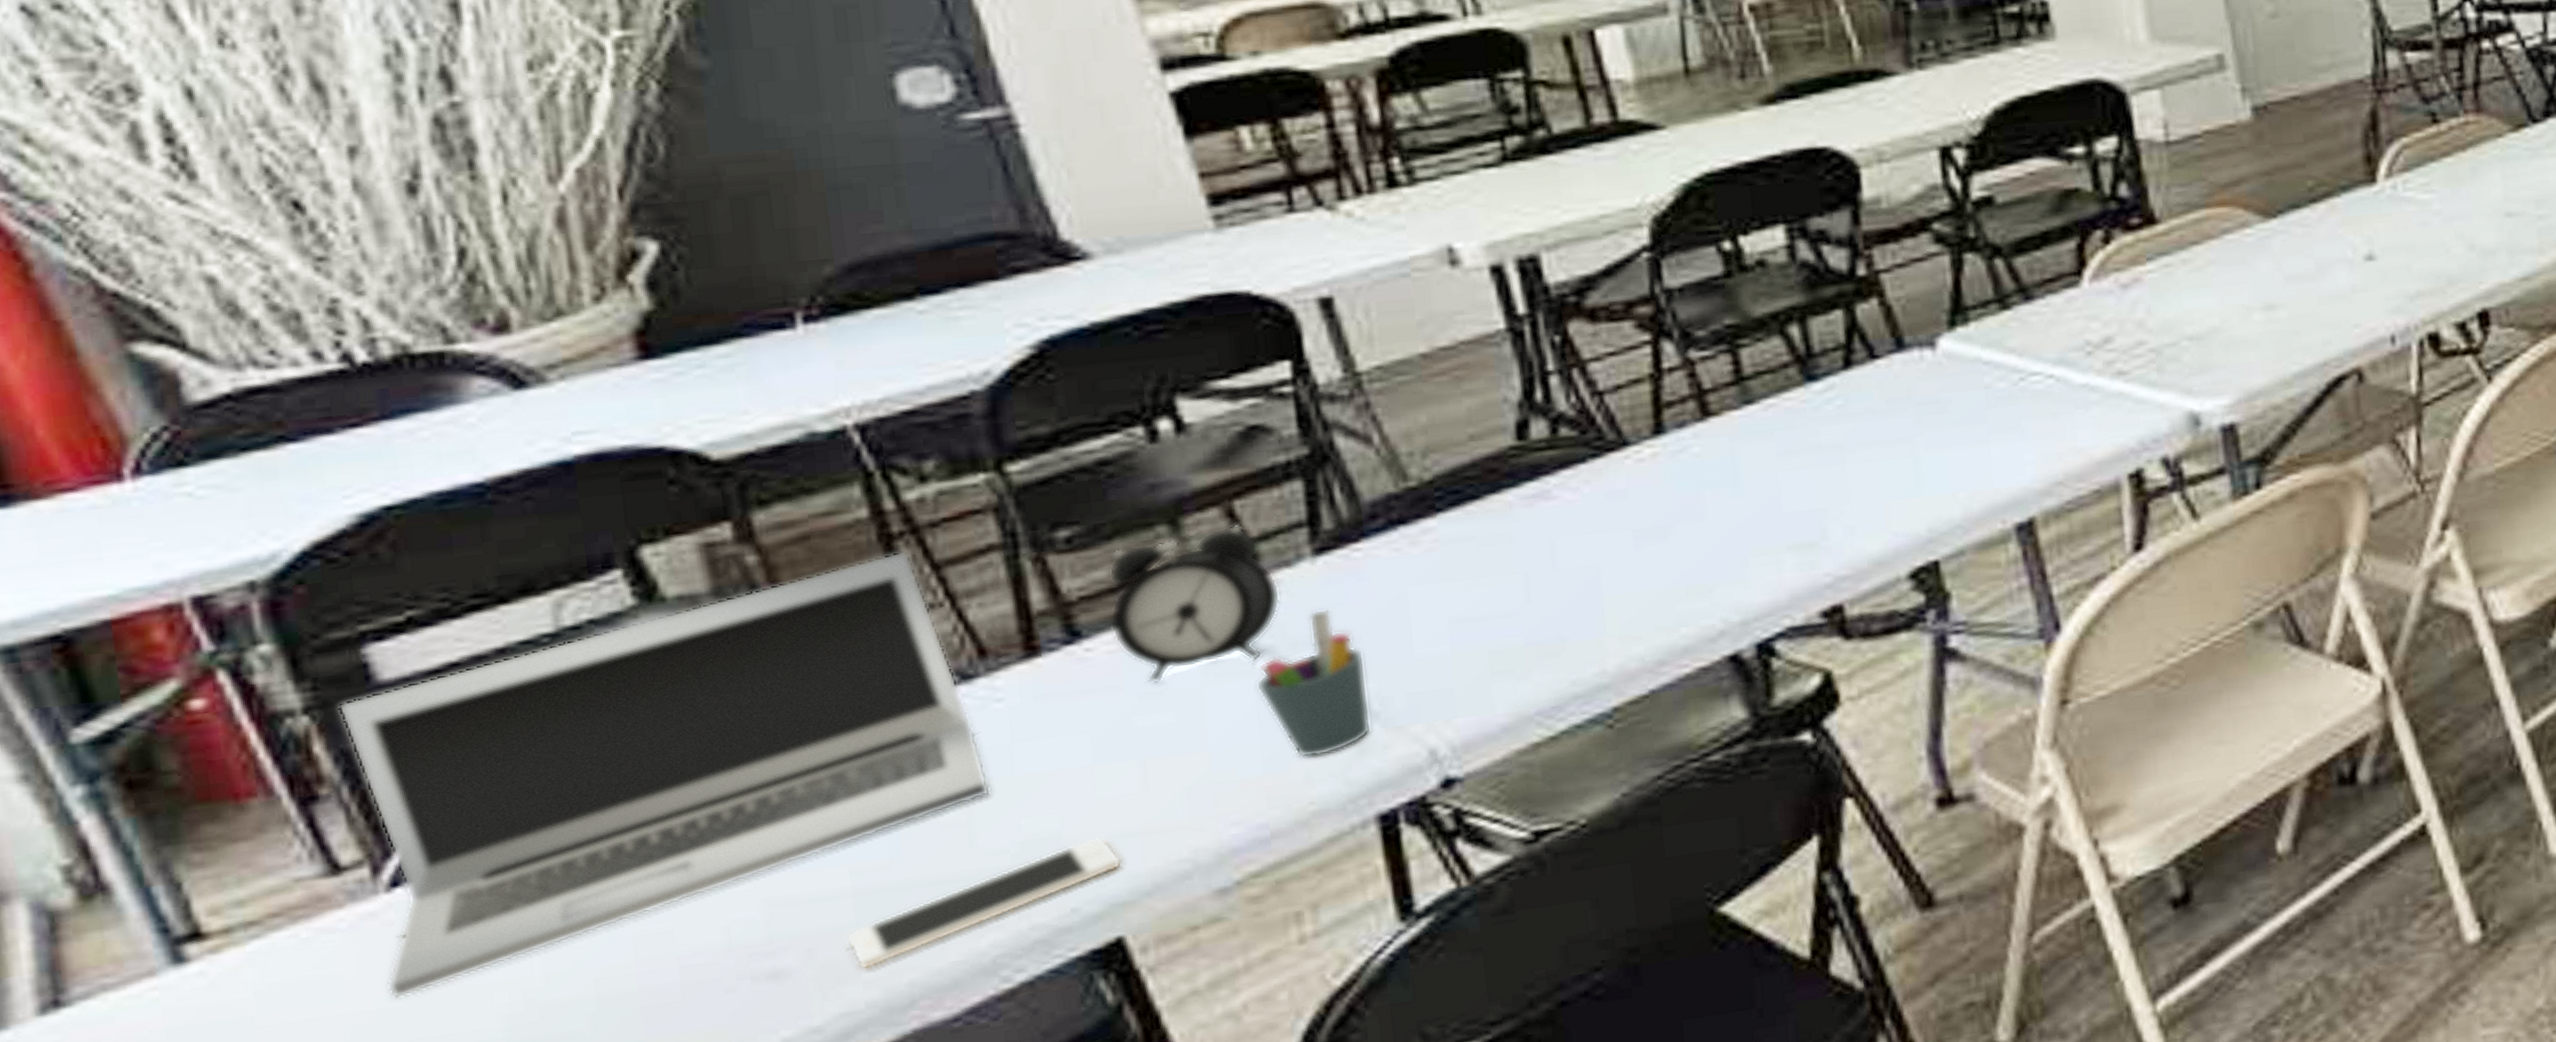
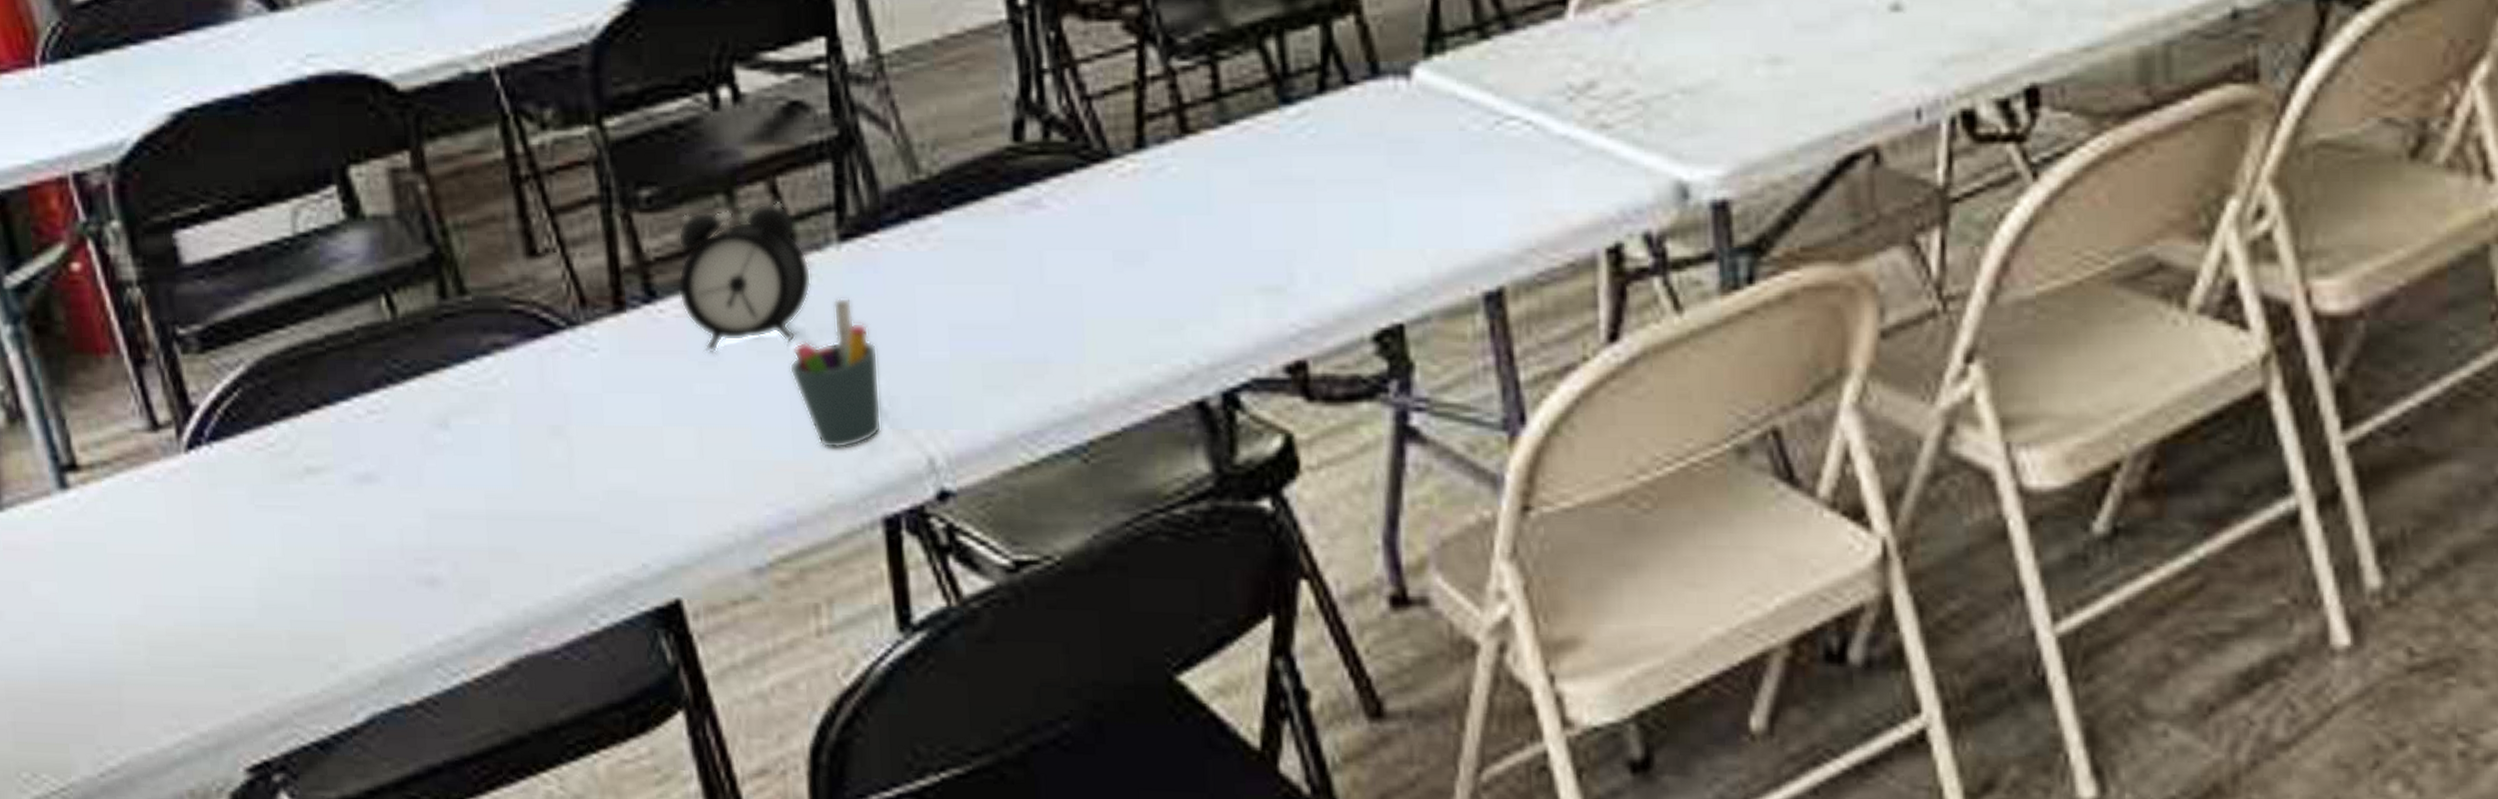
laptop: present [338,551,992,1000] -> none [158,195,587,549]
cell phone: present [845,835,1123,970] -> none [480,495,682,590]

